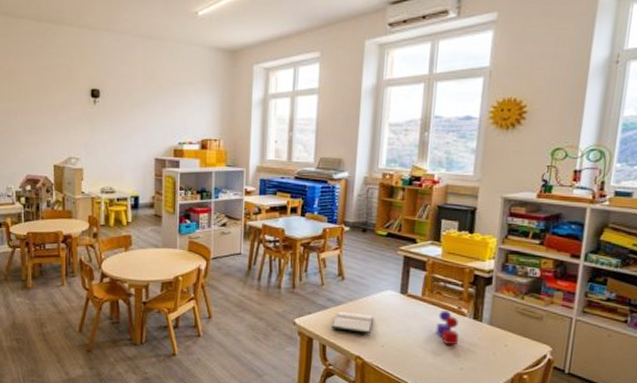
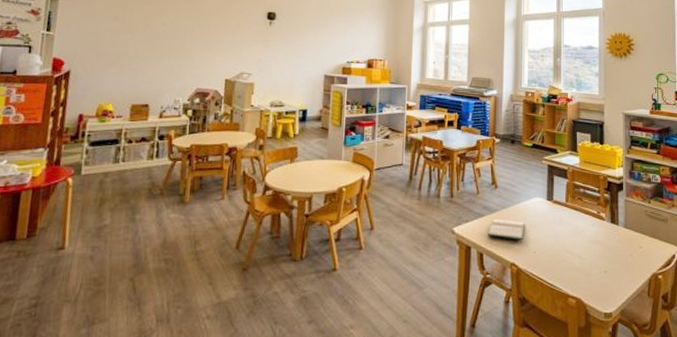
toy blocks: present [436,311,458,346] -> none [580,216,600,249]

